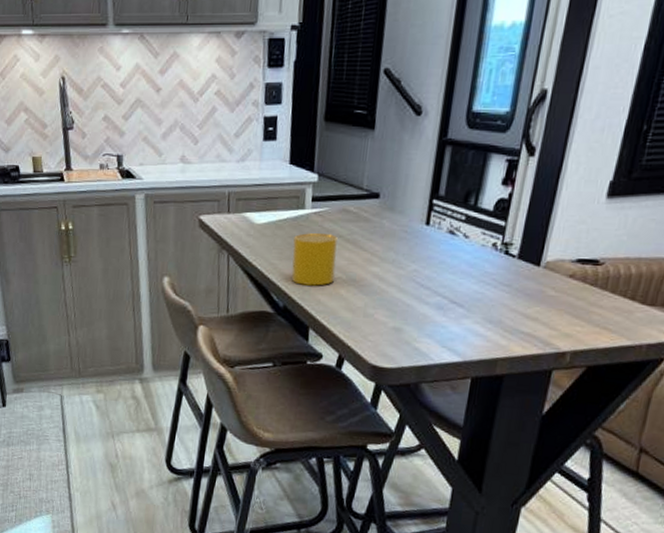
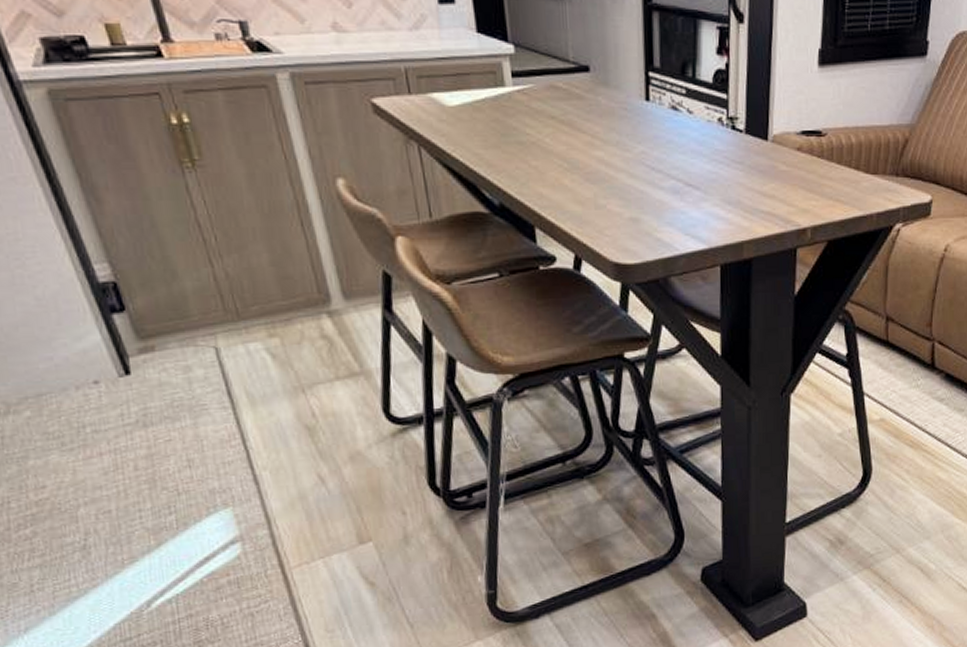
cup: present [291,233,338,286] -> none [498,115,554,177]

